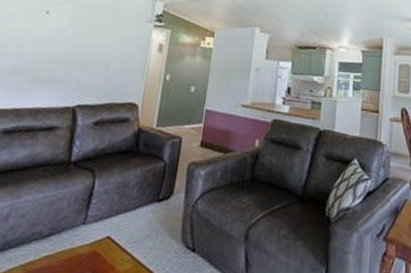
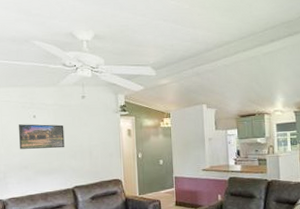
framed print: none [19,19,82,56] -> present [19,124,65,149]

